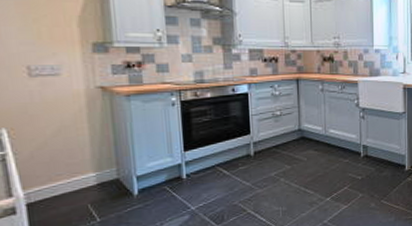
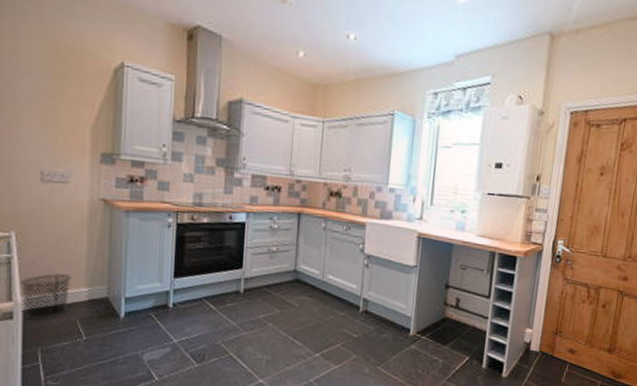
waste bin: none [19,163,77,212] -> present [20,273,72,320]

